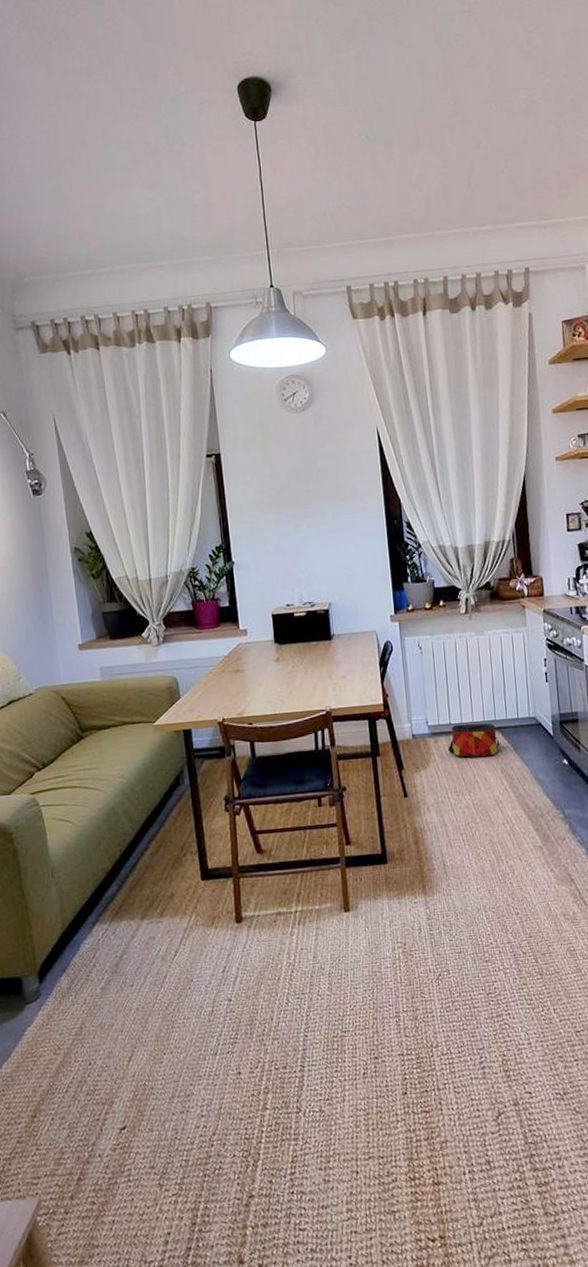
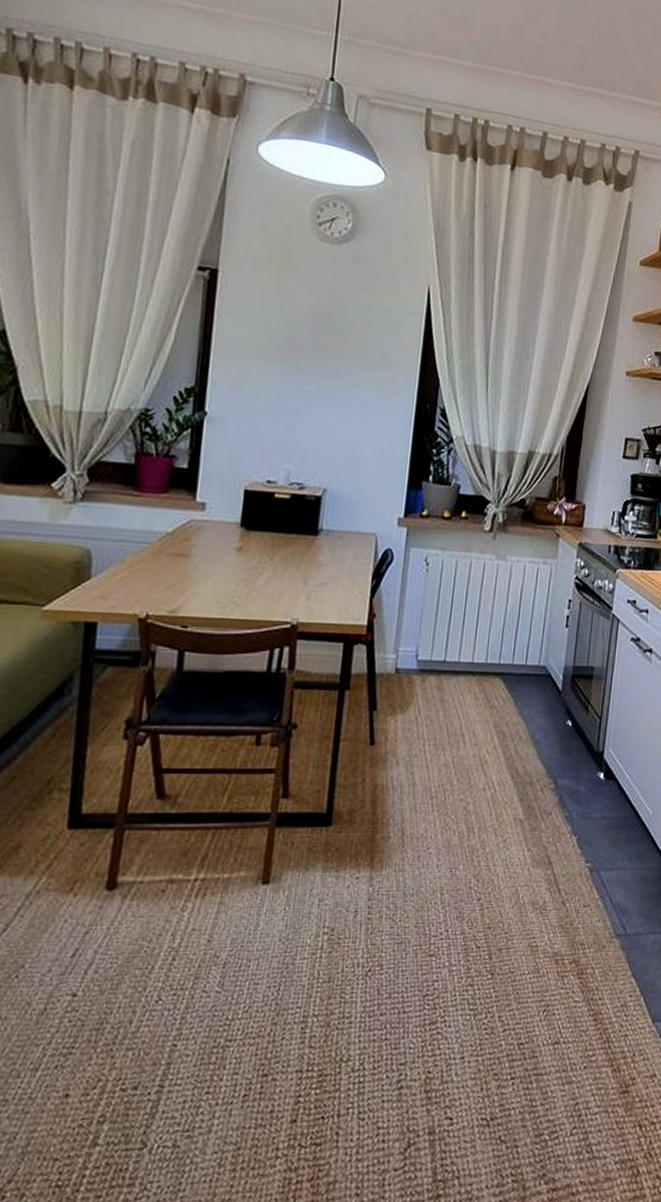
bag: present [448,723,500,758] -> none [436,663,499,707]

